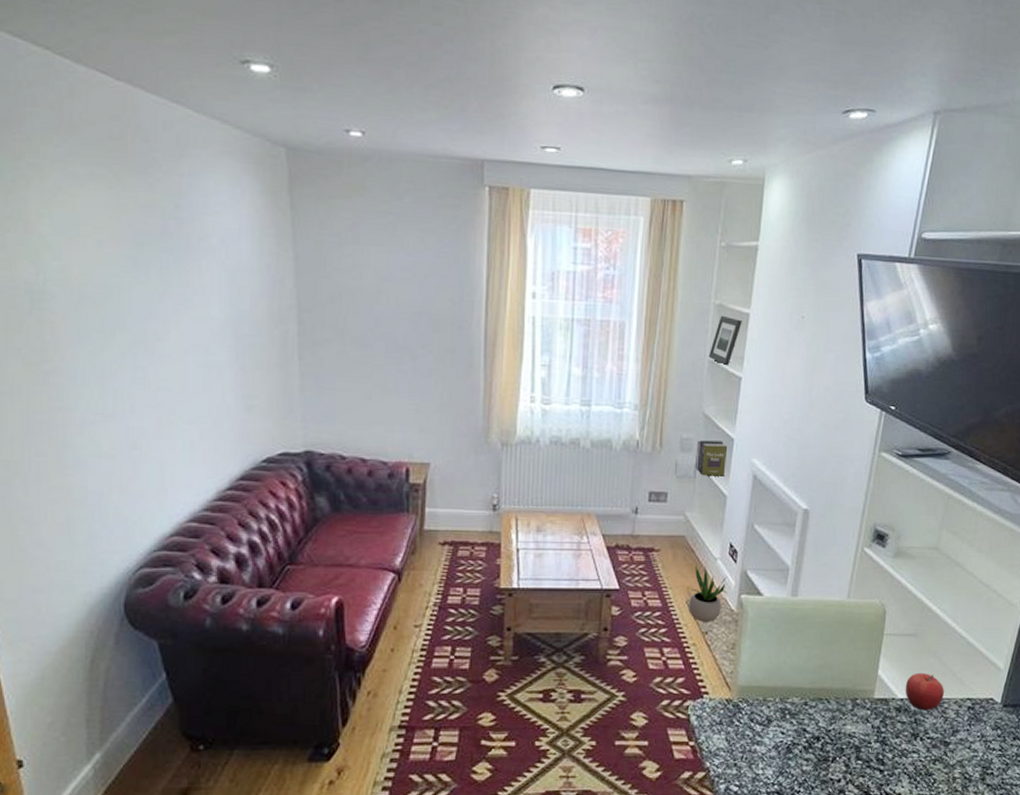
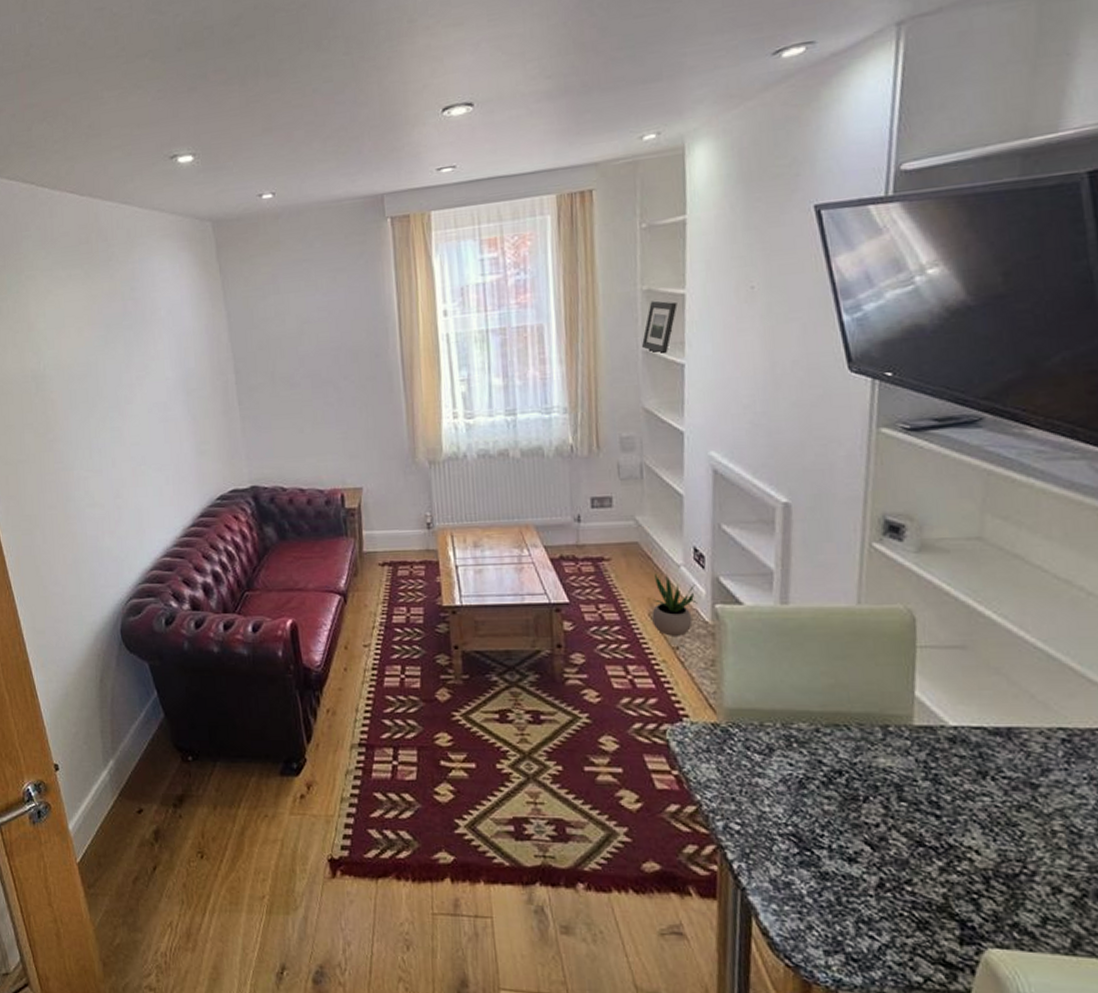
books: present [695,440,728,476] -> none [639,436,678,476]
fruit: present [905,672,944,711] -> none [958,694,1020,742]

